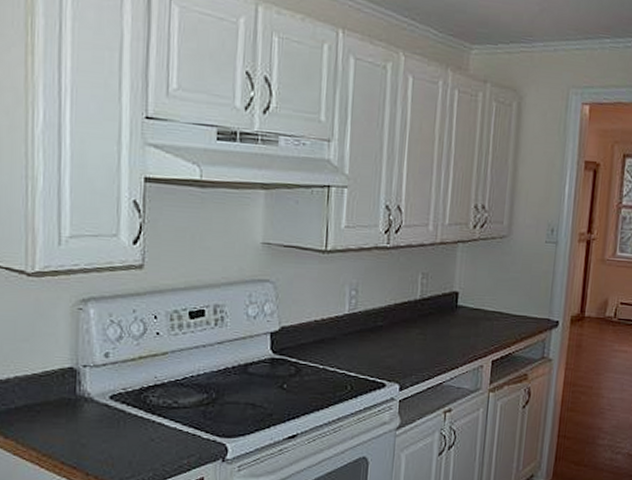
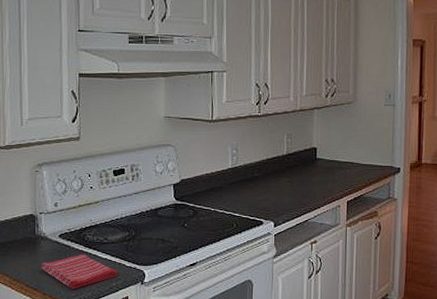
dish towel: none [82,421,191,468] -> present [40,254,118,289]

